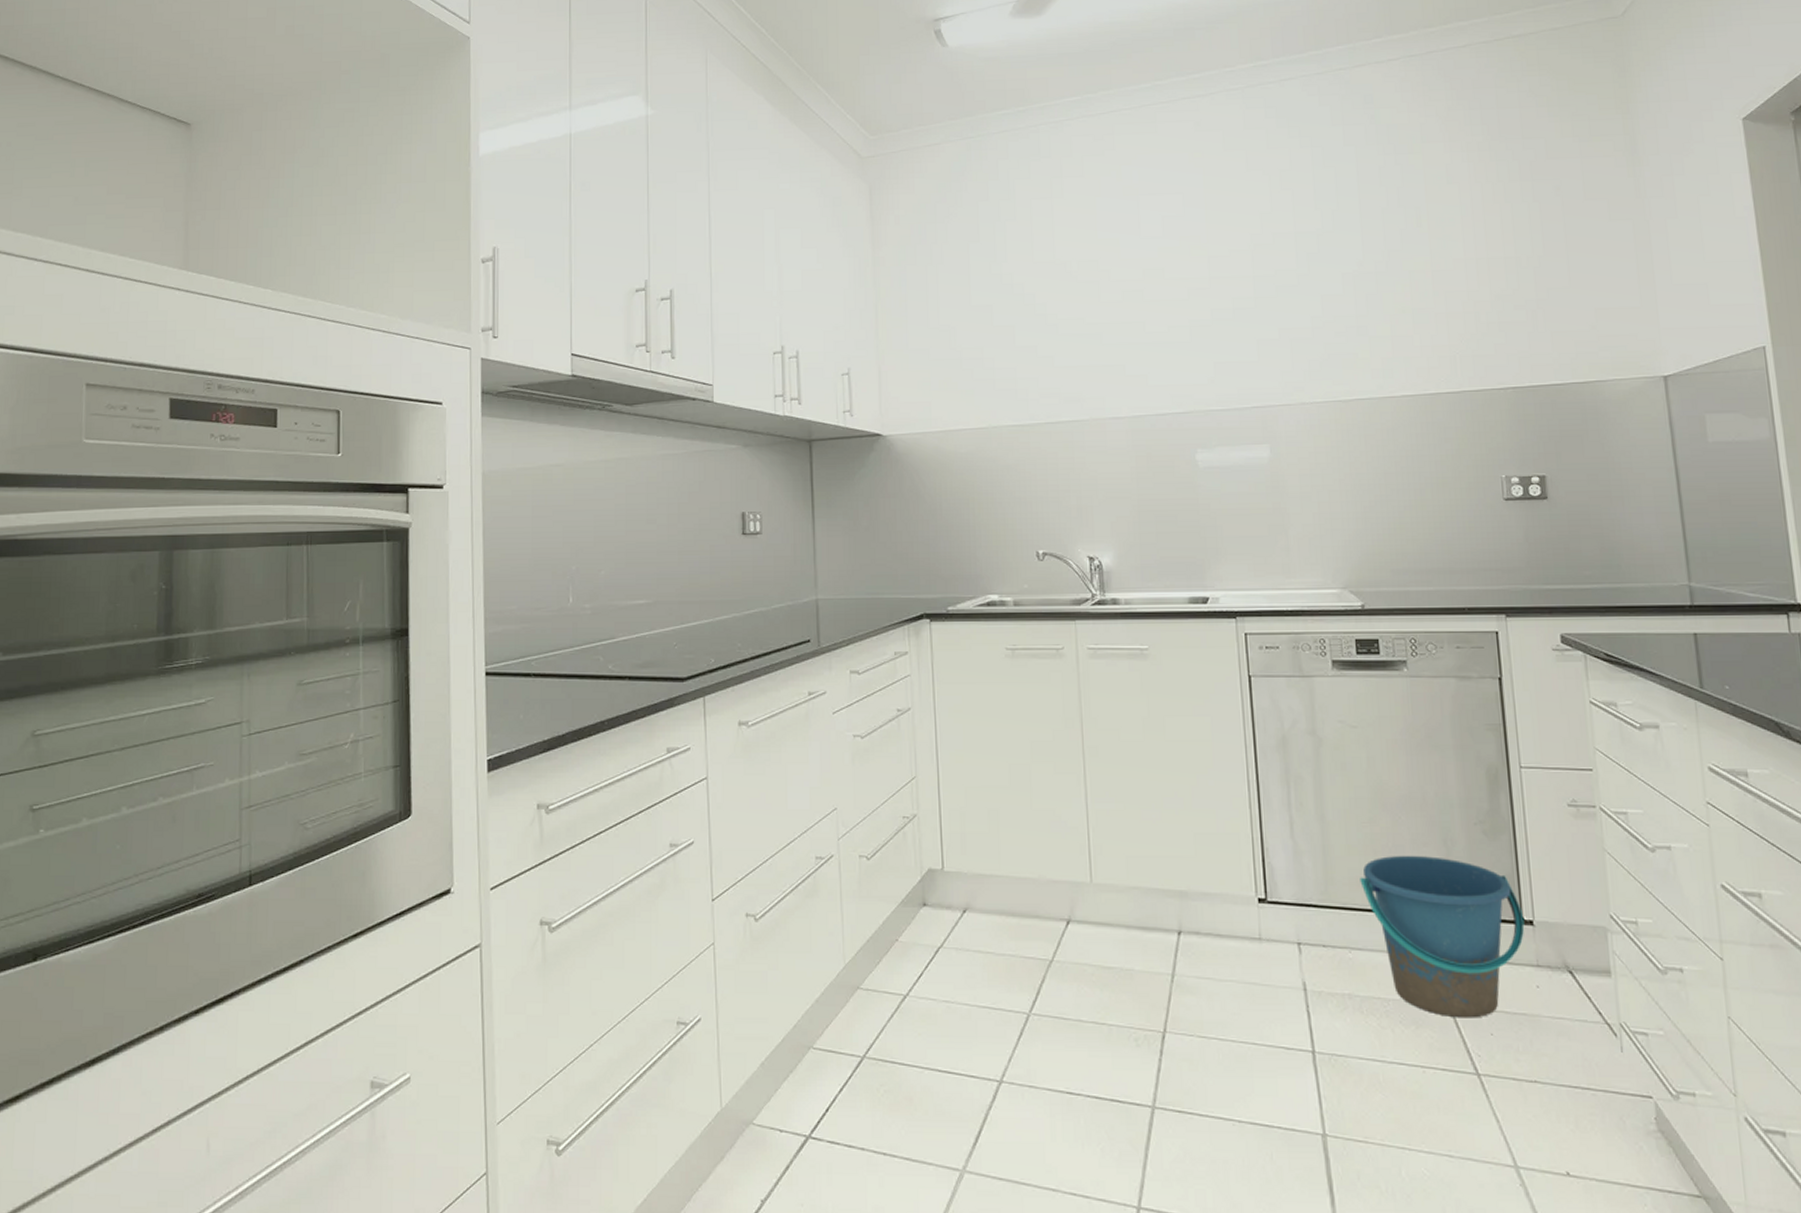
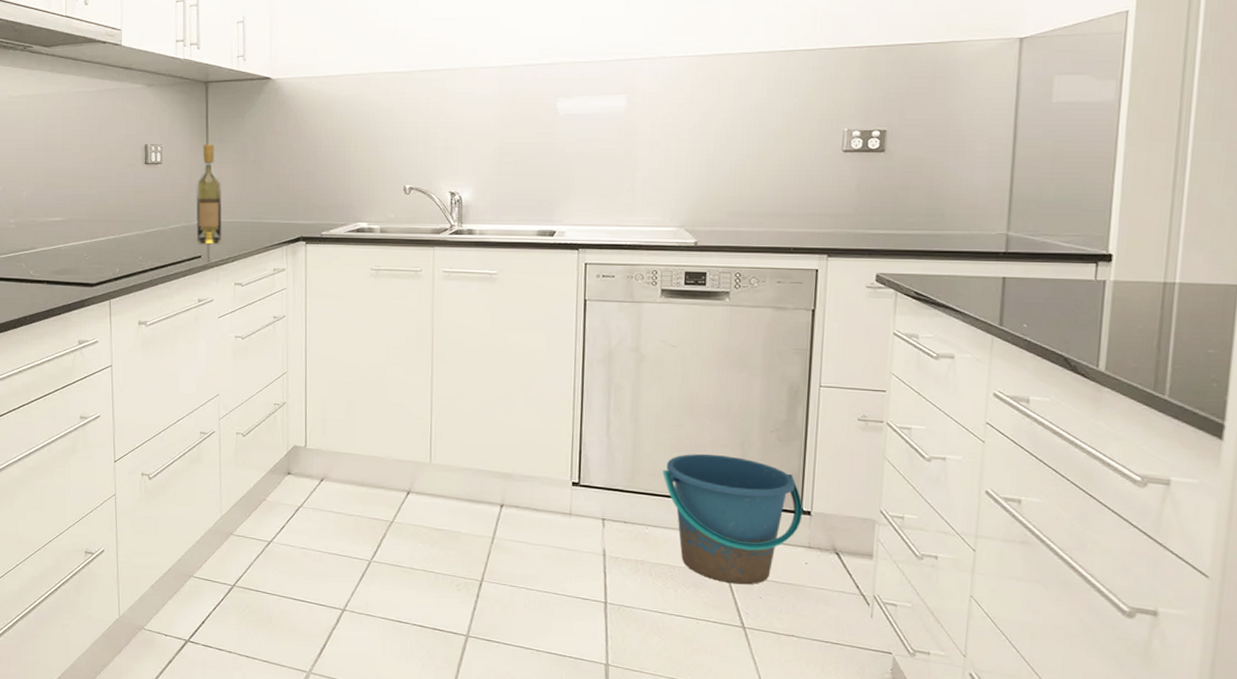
bottle: none [802,510,834,626] -> present [196,145,222,245]

